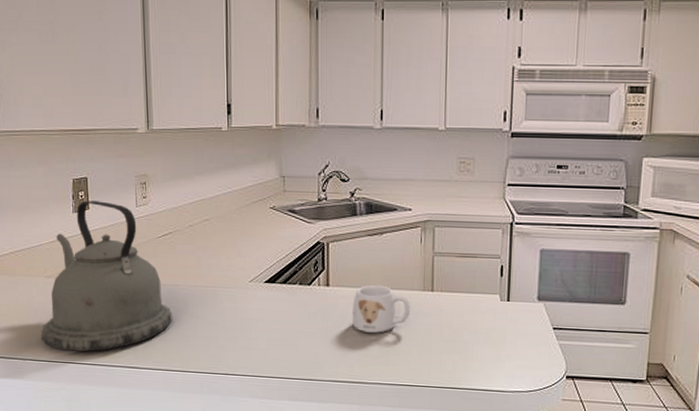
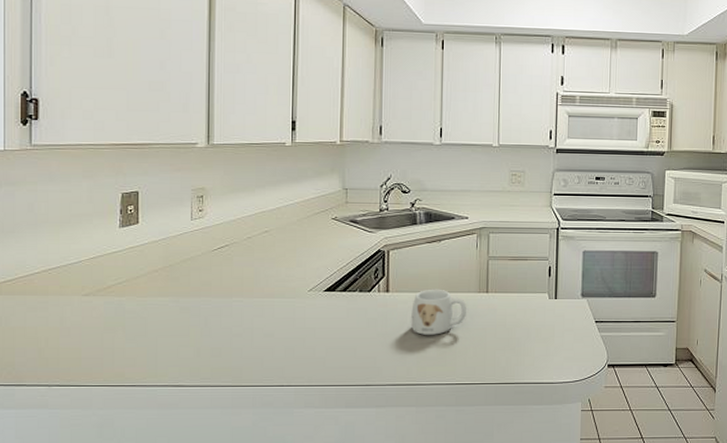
kettle: present [41,200,172,352] -> none [73,215,224,373]

